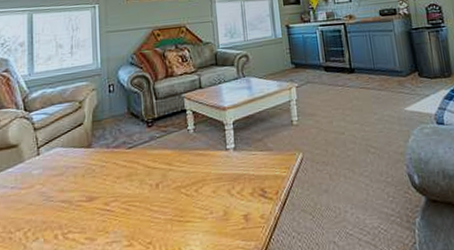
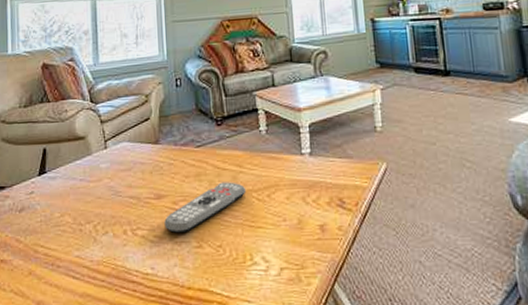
remote control: none [96,179,176,234] -> present [164,182,247,233]

